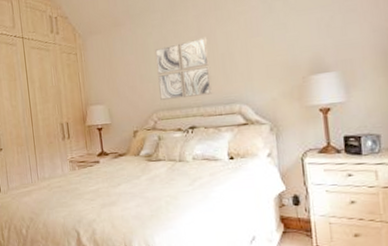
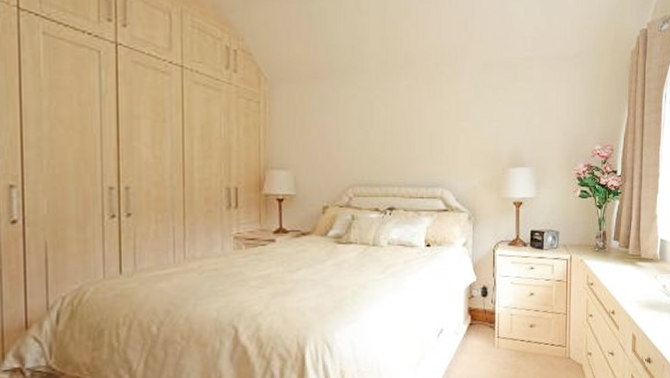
wall art: present [155,37,213,101] -> none [359,111,417,175]

